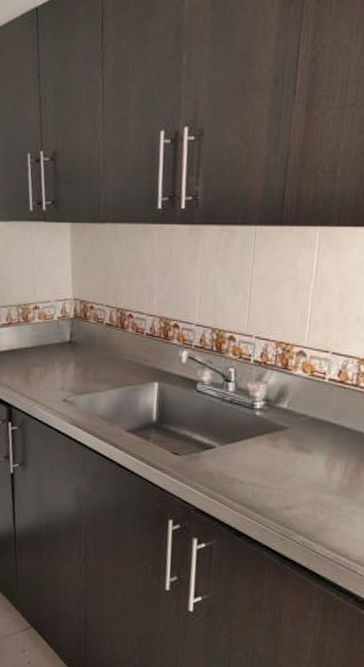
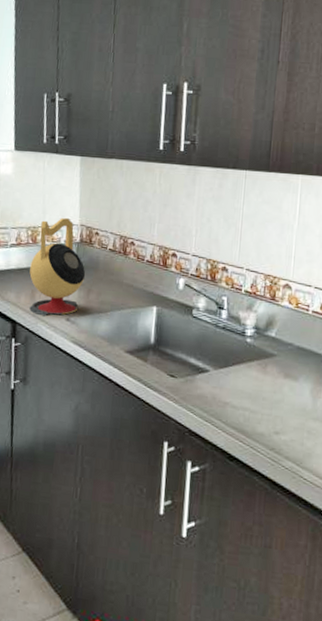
kettle: none [23,292,82,398] -> present [29,217,86,316]

